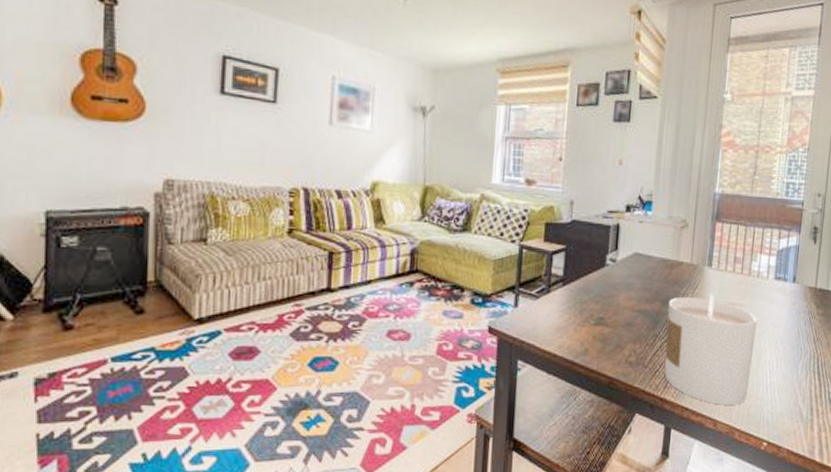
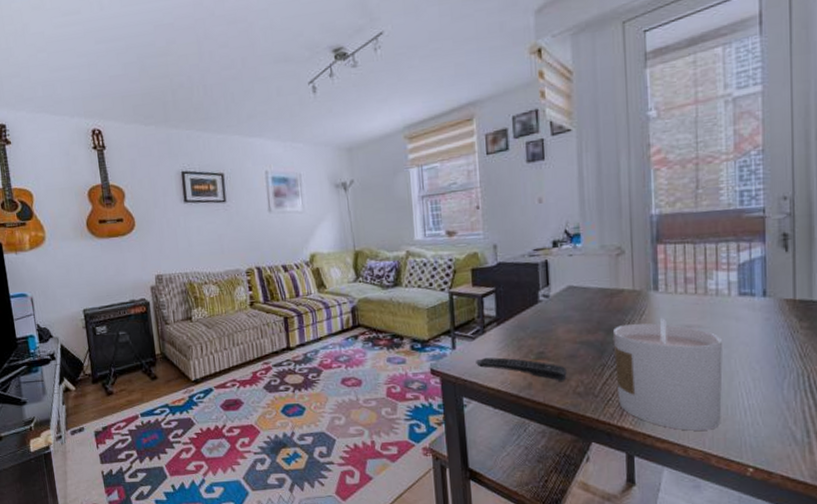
remote control: none [536,319,622,349] -> present [476,357,567,381]

